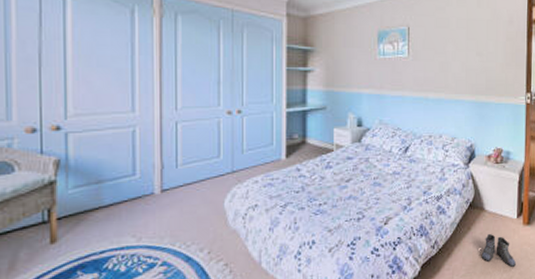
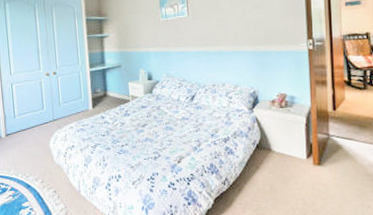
boots: present [480,233,516,268] -> none [270,172,308,205]

